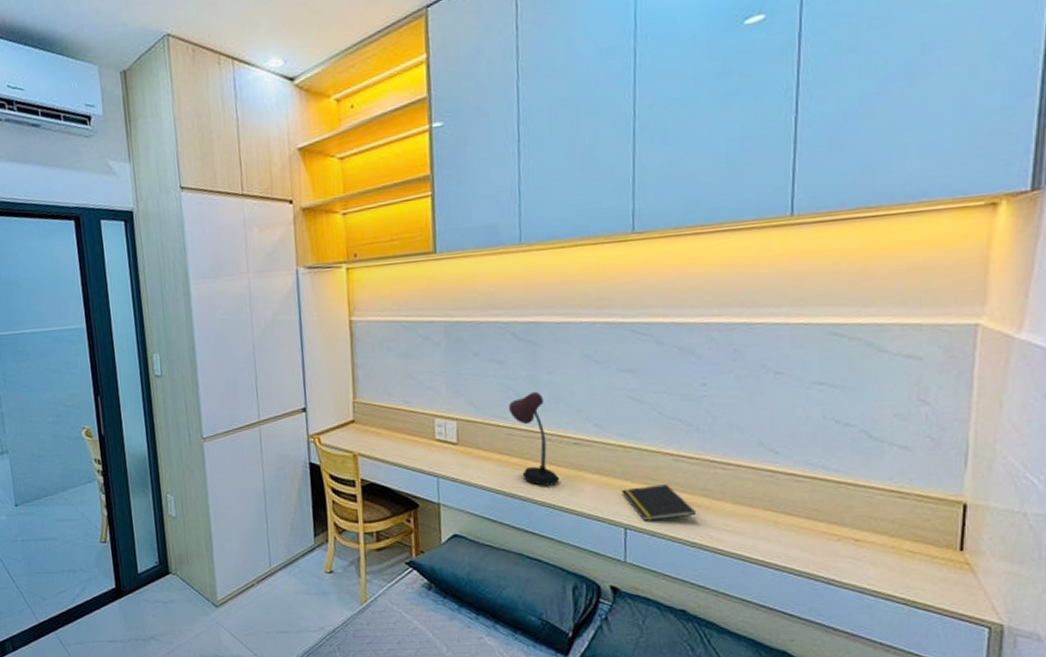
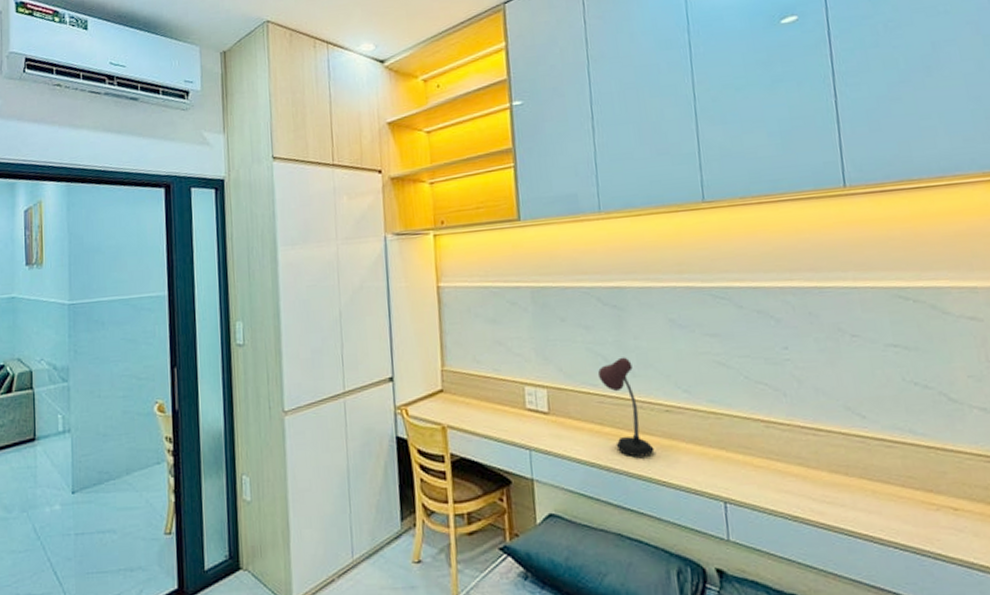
notepad: present [621,484,697,521] -> none [717,453,795,494]

